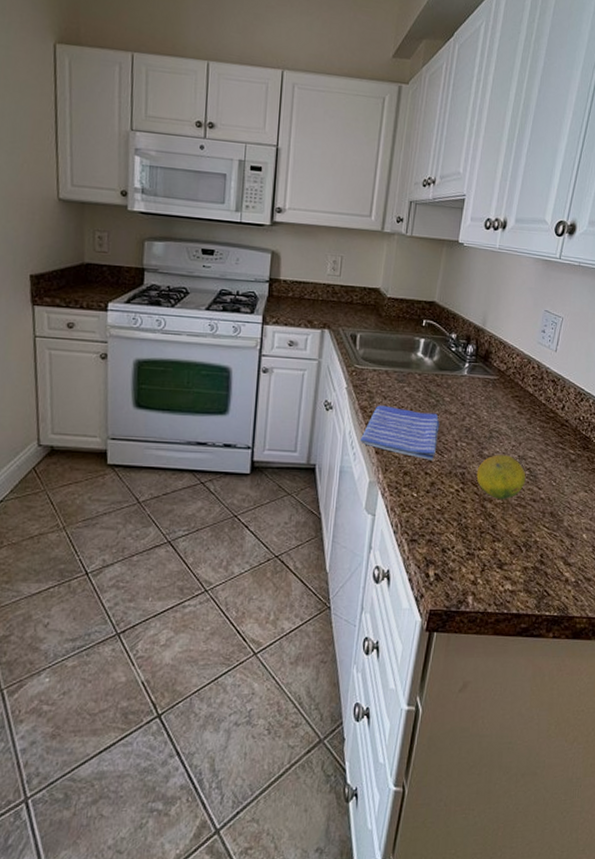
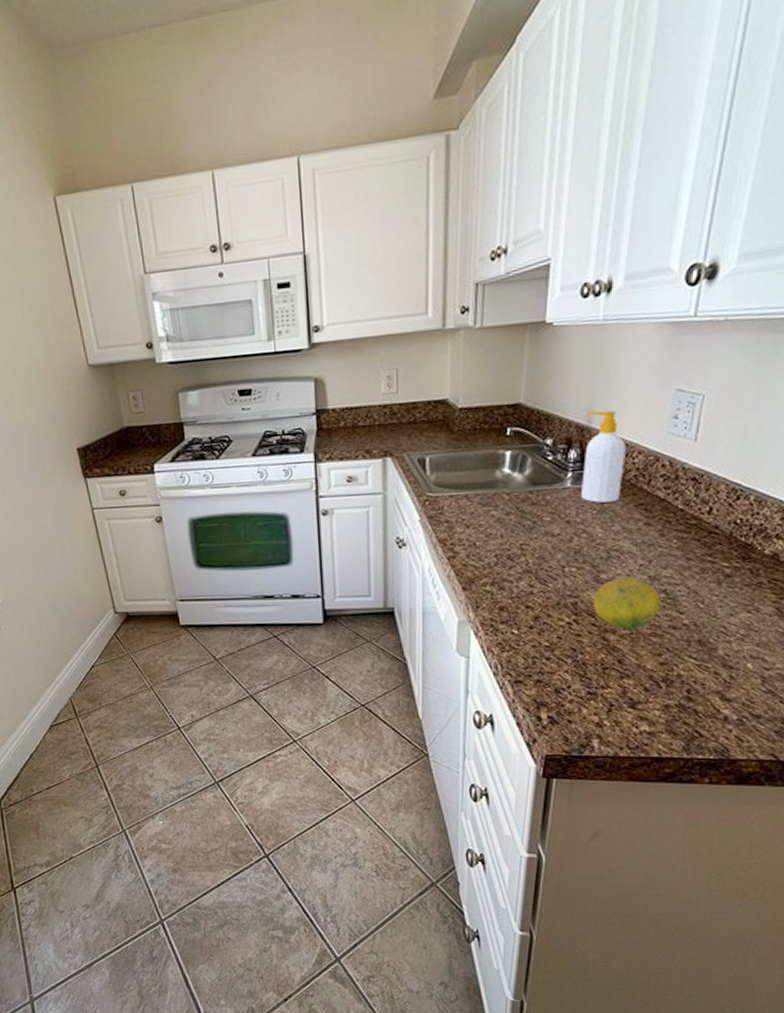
dish towel: present [359,405,440,460] -> none [442,535,540,592]
soap bottle: none [473,317,508,392] -> present [580,410,626,503]

